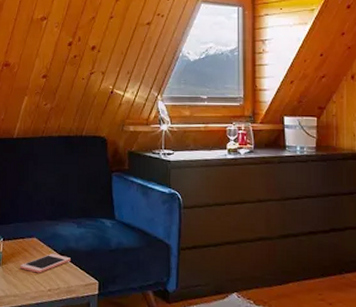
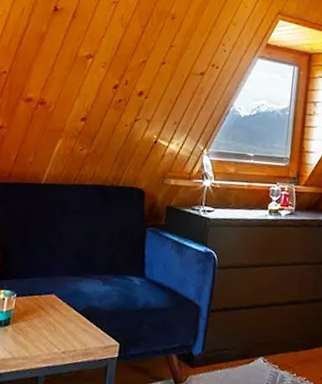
cell phone: present [19,254,71,273] -> none [32,312,92,334]

